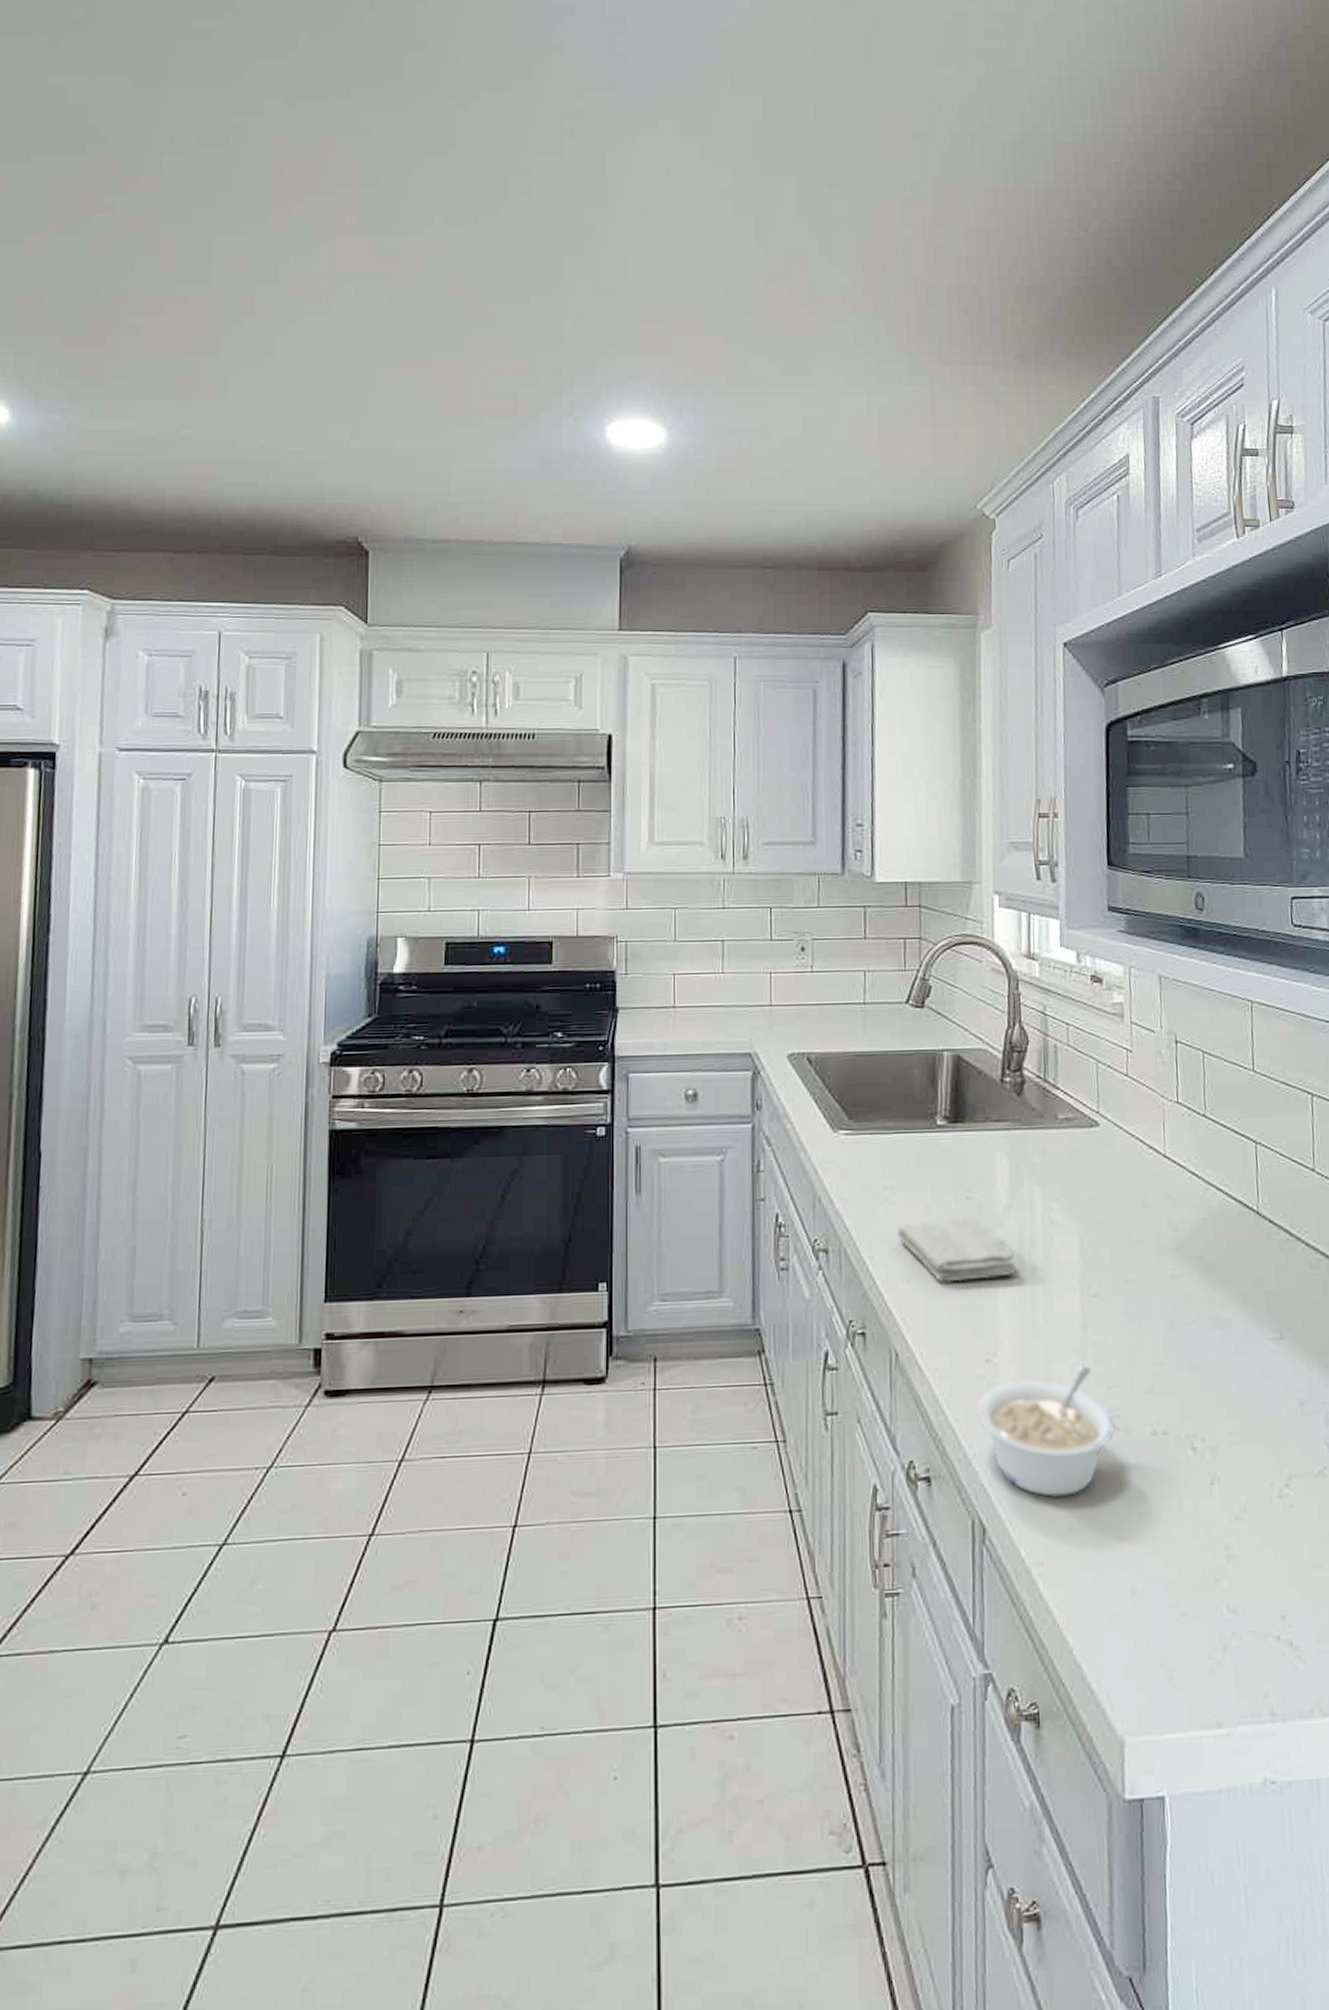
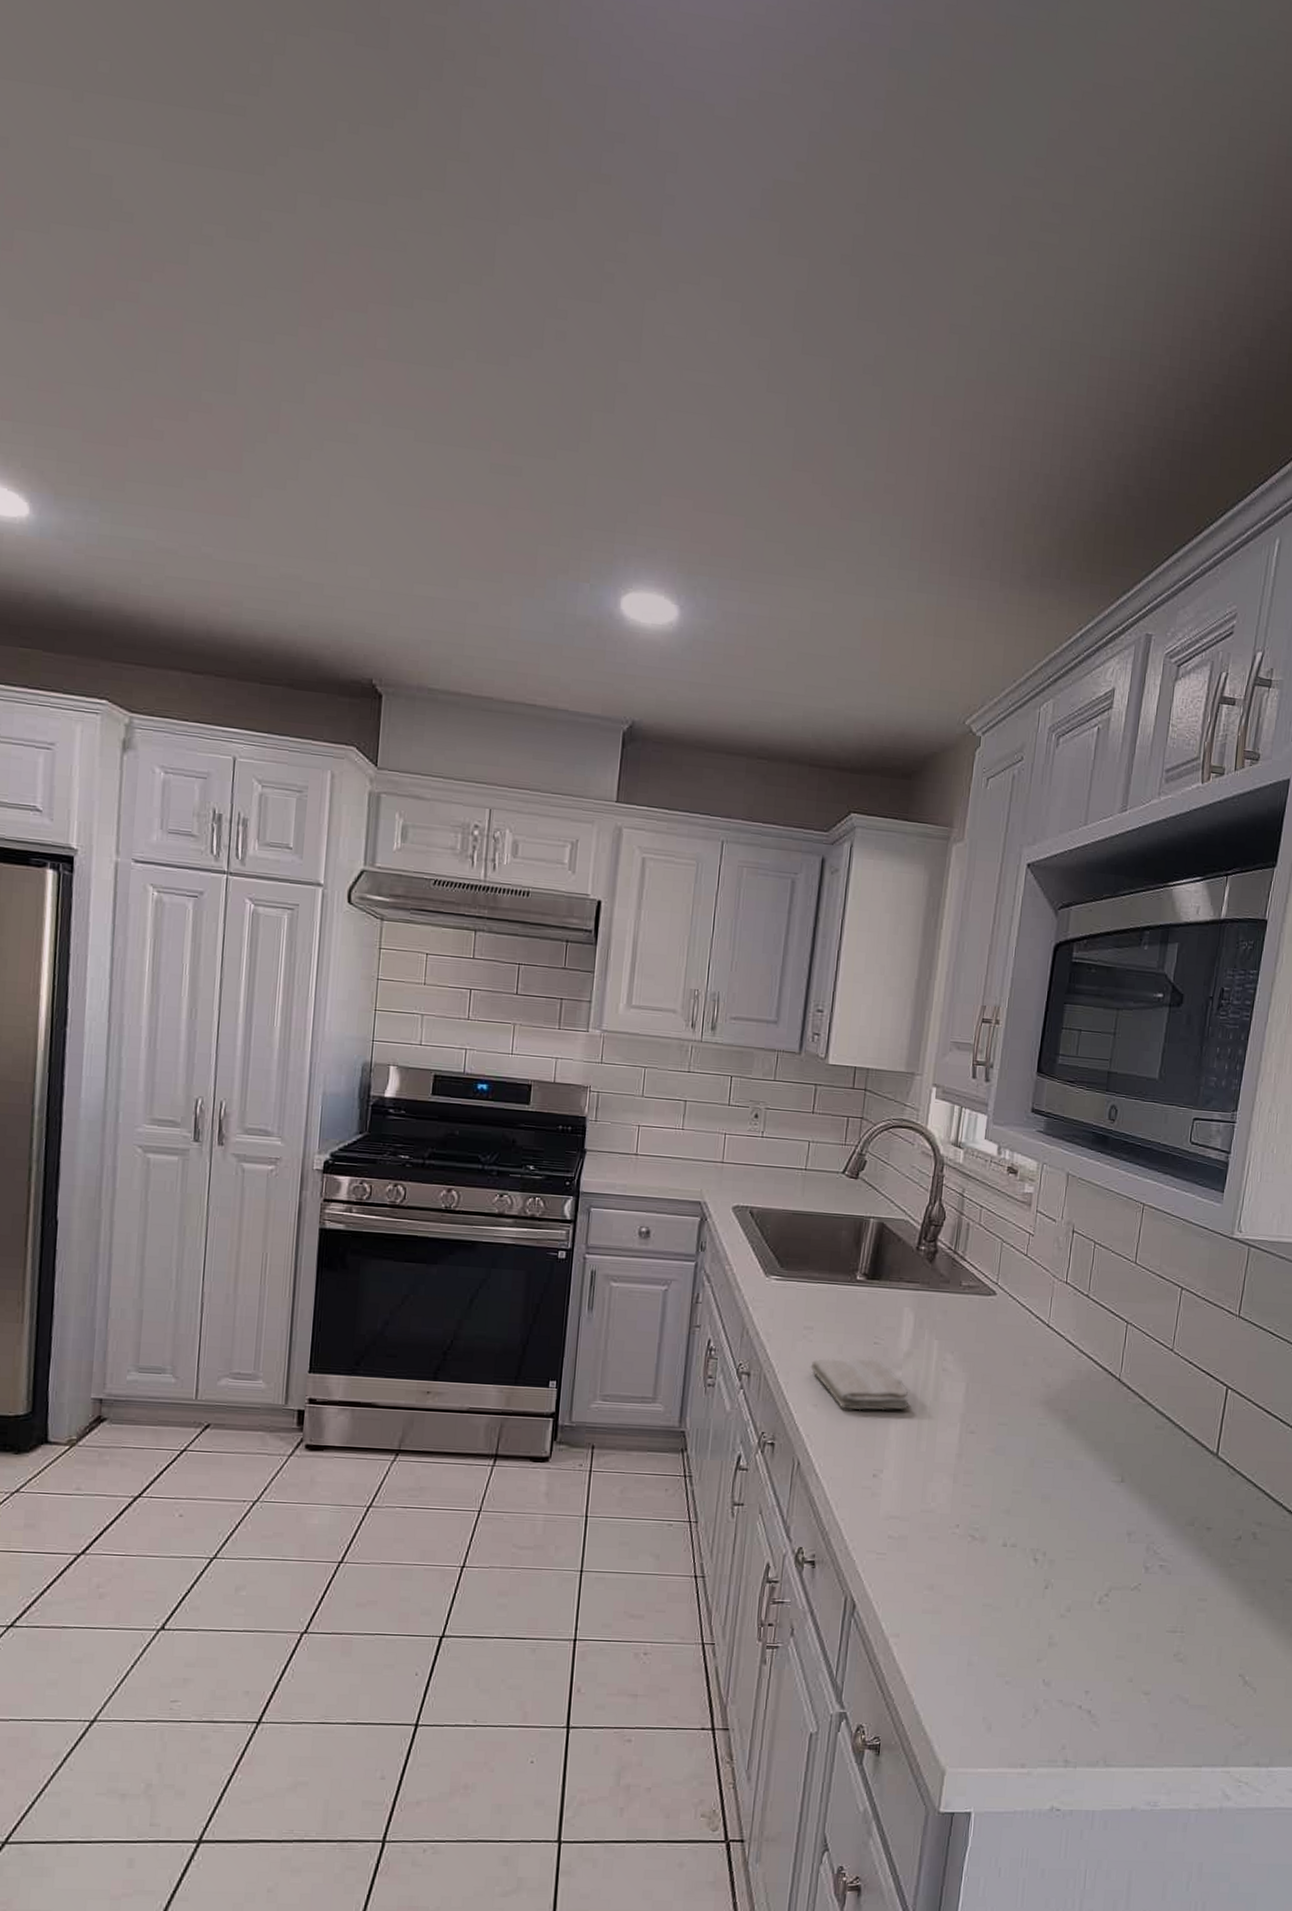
legume: present [977,1365,1115,1497] -> none [860,1486,974,1586]

